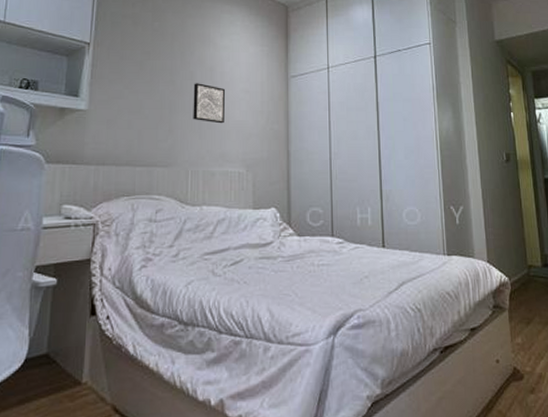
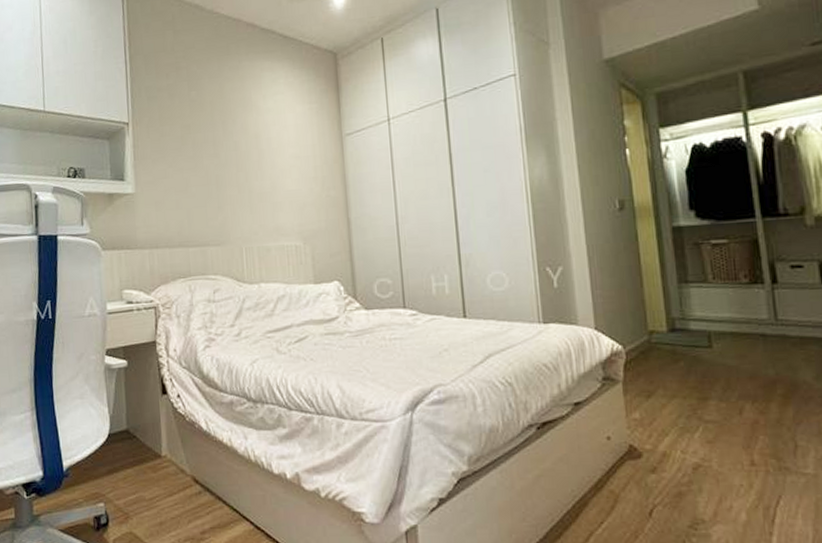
wall art: present [193,83,226,124] -> none [239,153,275,195]

